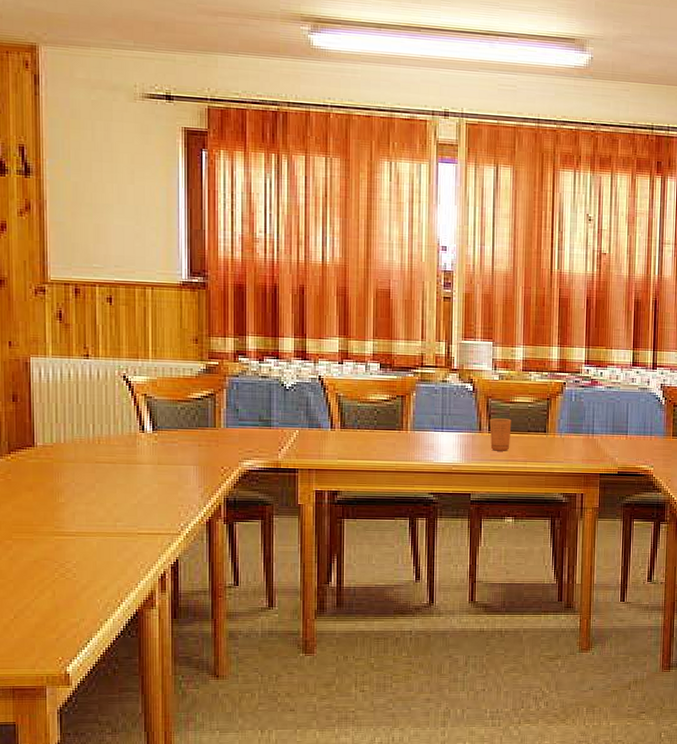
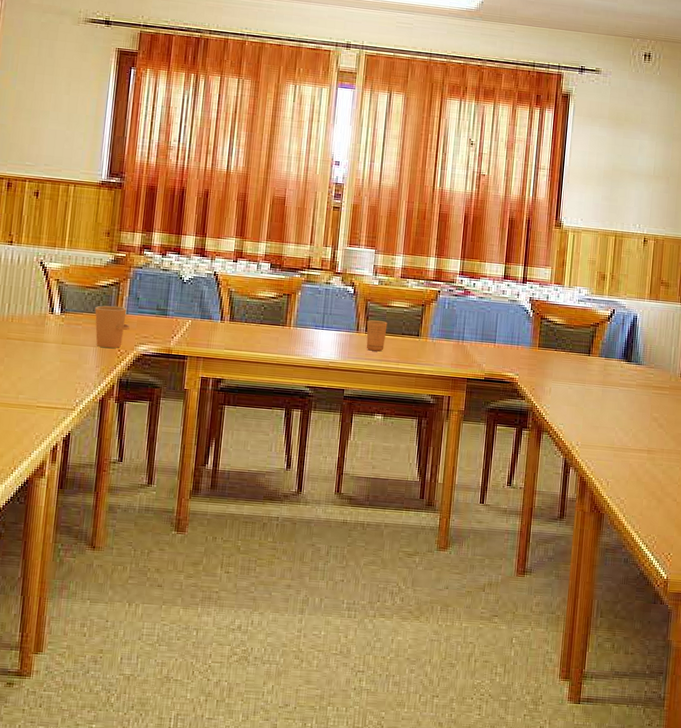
cup: none [191,419,231,466] -> present [95,305,130,349]

